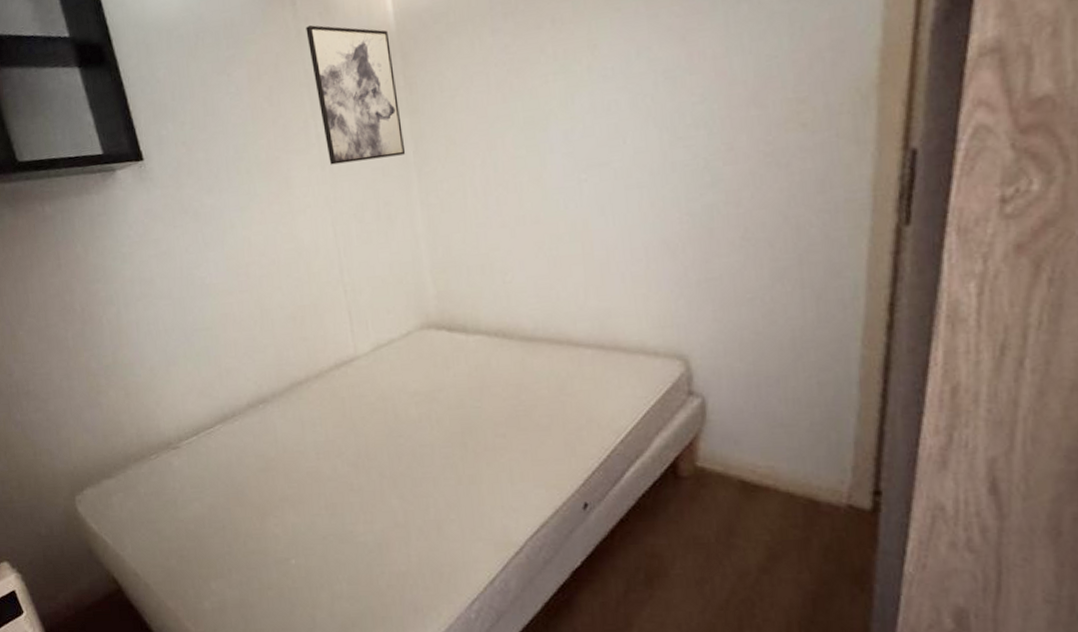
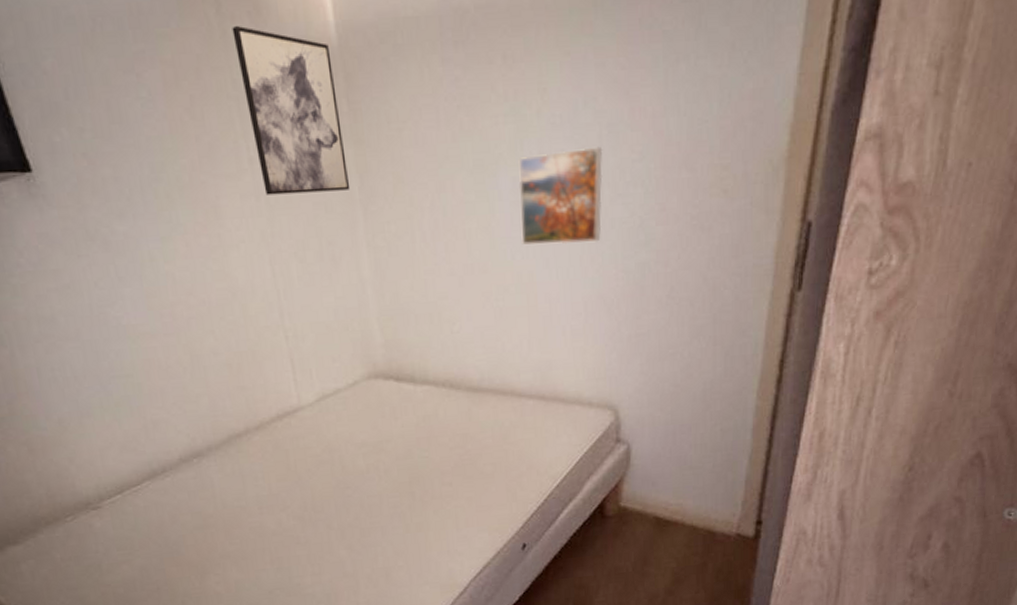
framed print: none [569,93,661,194] -> present [518,146,603,245]

